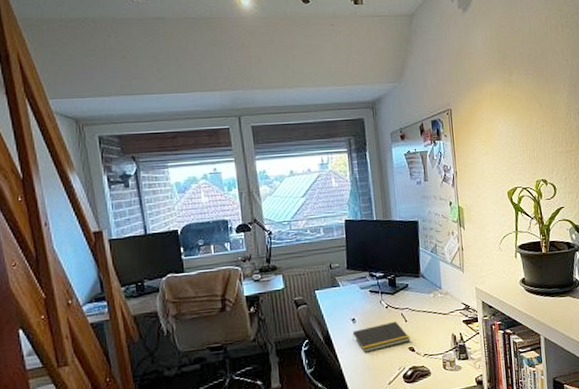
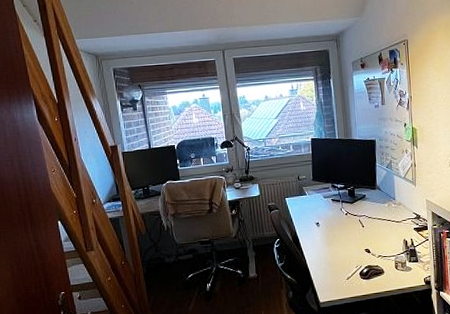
notepad: present [352,321,411,353] -> none [316,226,367,252]

